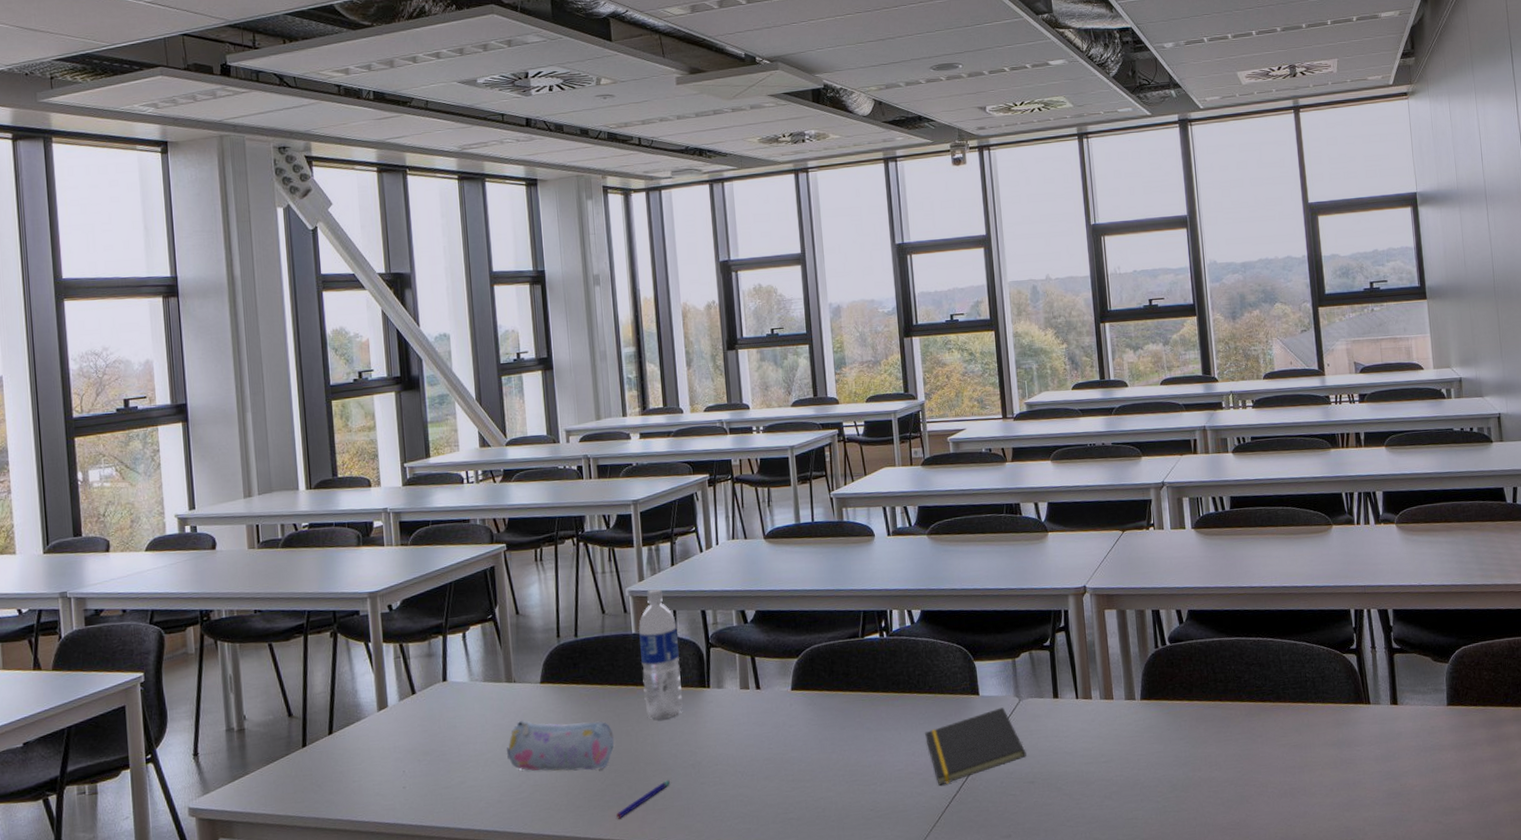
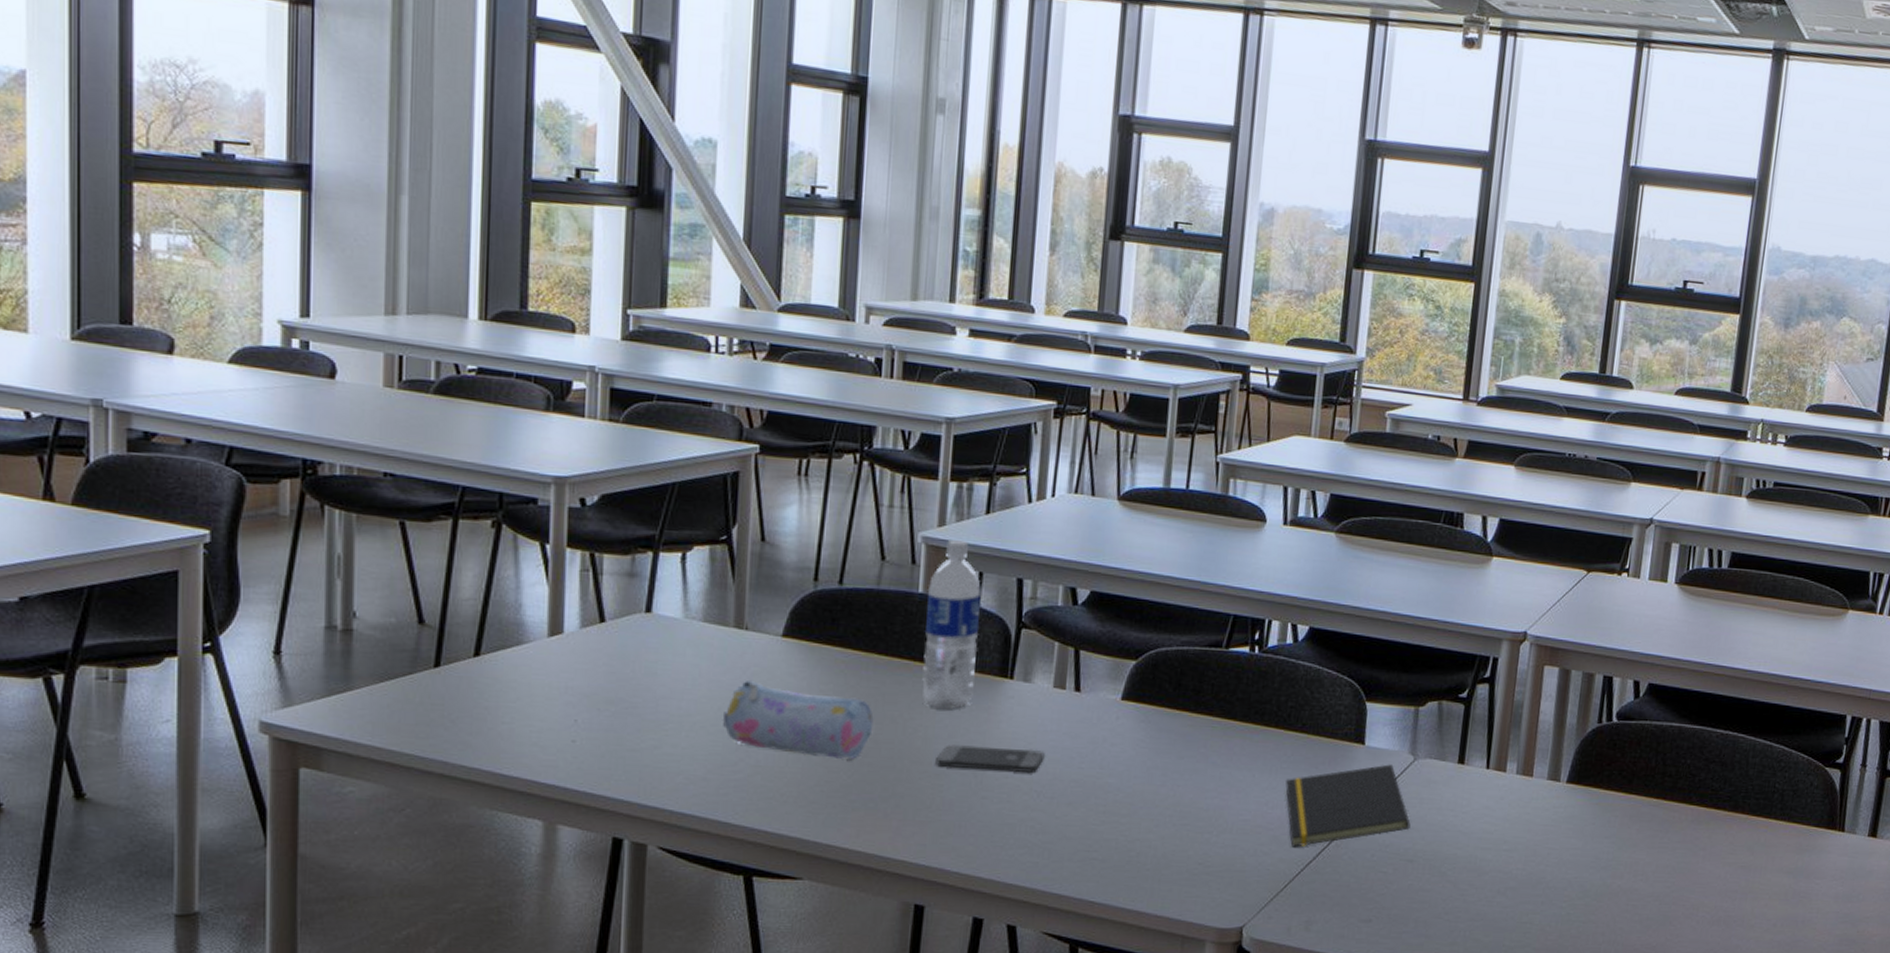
pen: present [616,779,671,819] -> none [862,786,942,825]
smartphone: none [663,739,742,764] -> present [936,745,1045,774]

